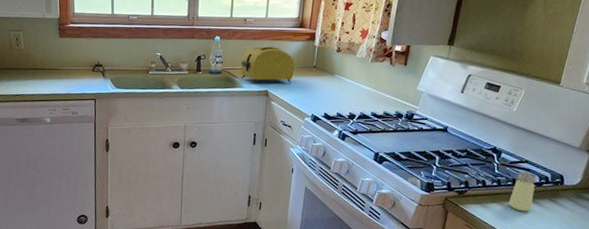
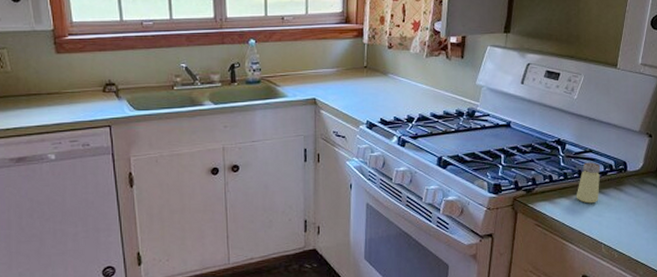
toaster: present [240,46,296,84] -> none [282,47,344,91]

